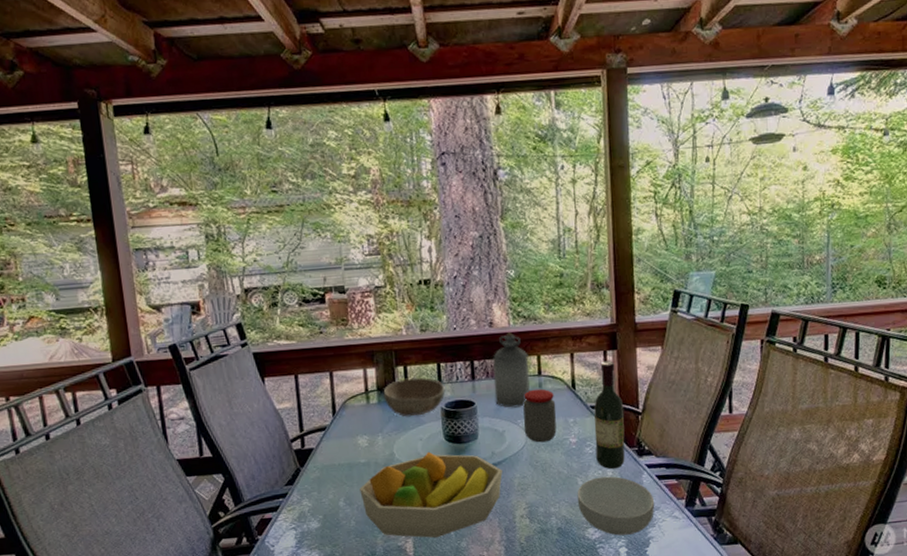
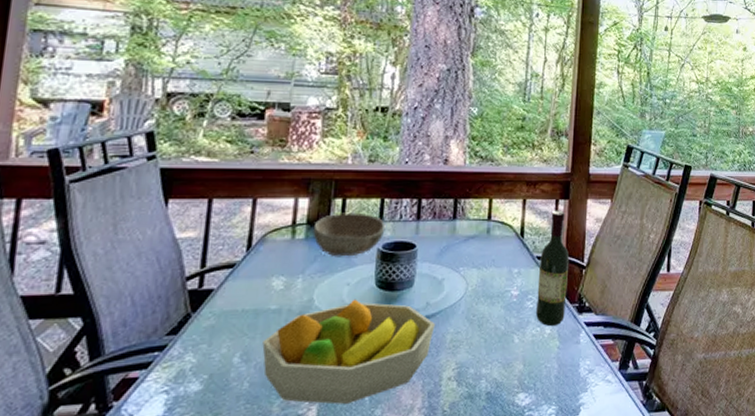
bottle: present [493,332,530,408] -> none [438,172,480,254]
jar: present [523,389,557,443] -> none [465,234,502,294]
cereal bowl: present [577,476,655,536] -> none [511,334,590,402]

